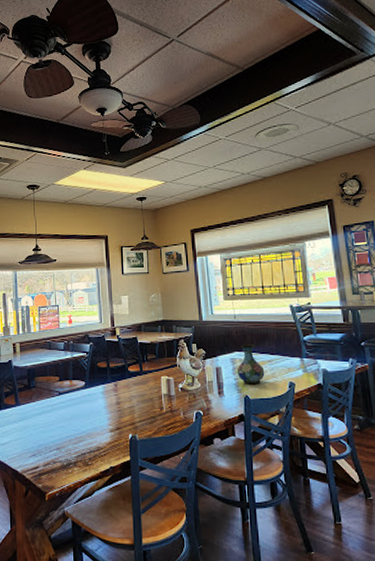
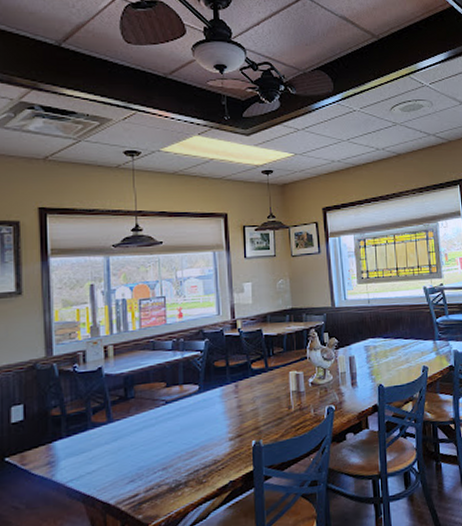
vase: present [237,344,265,385] -> none [370,329,399,373]

